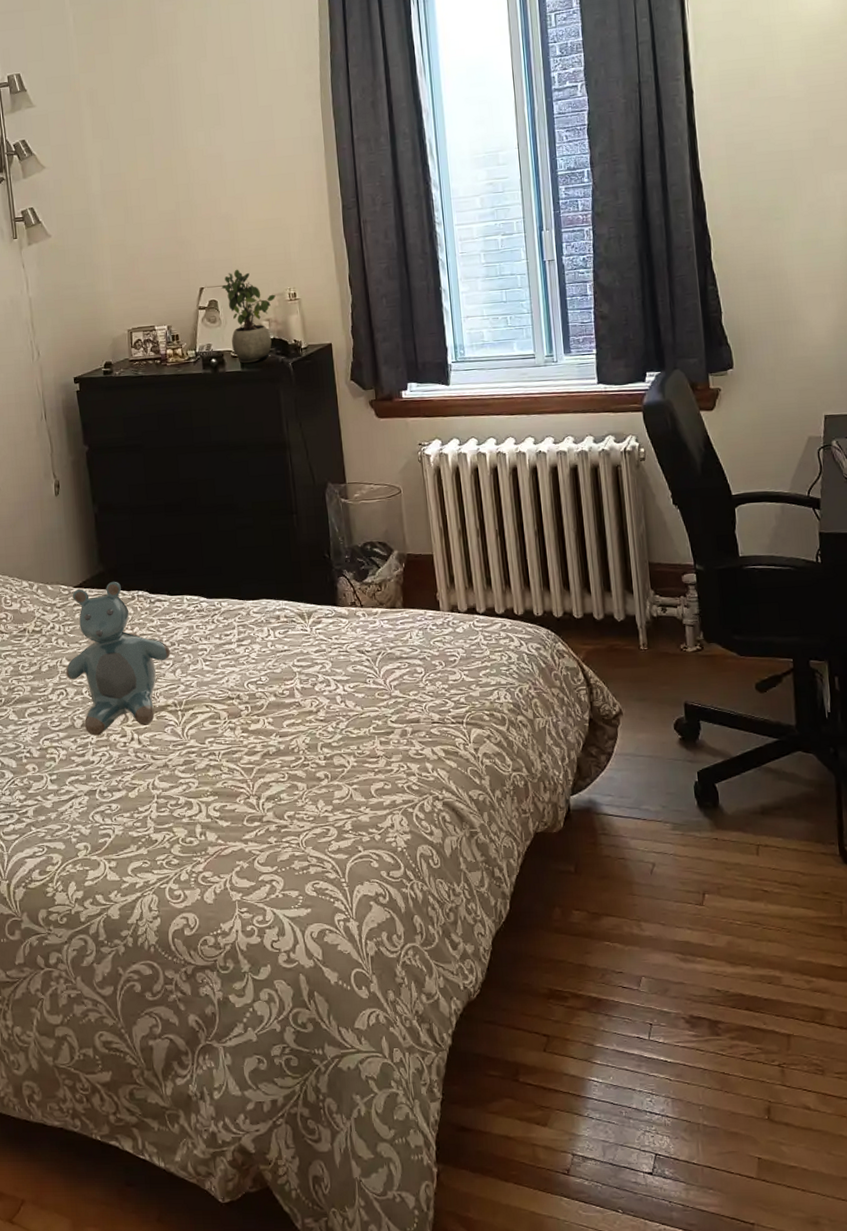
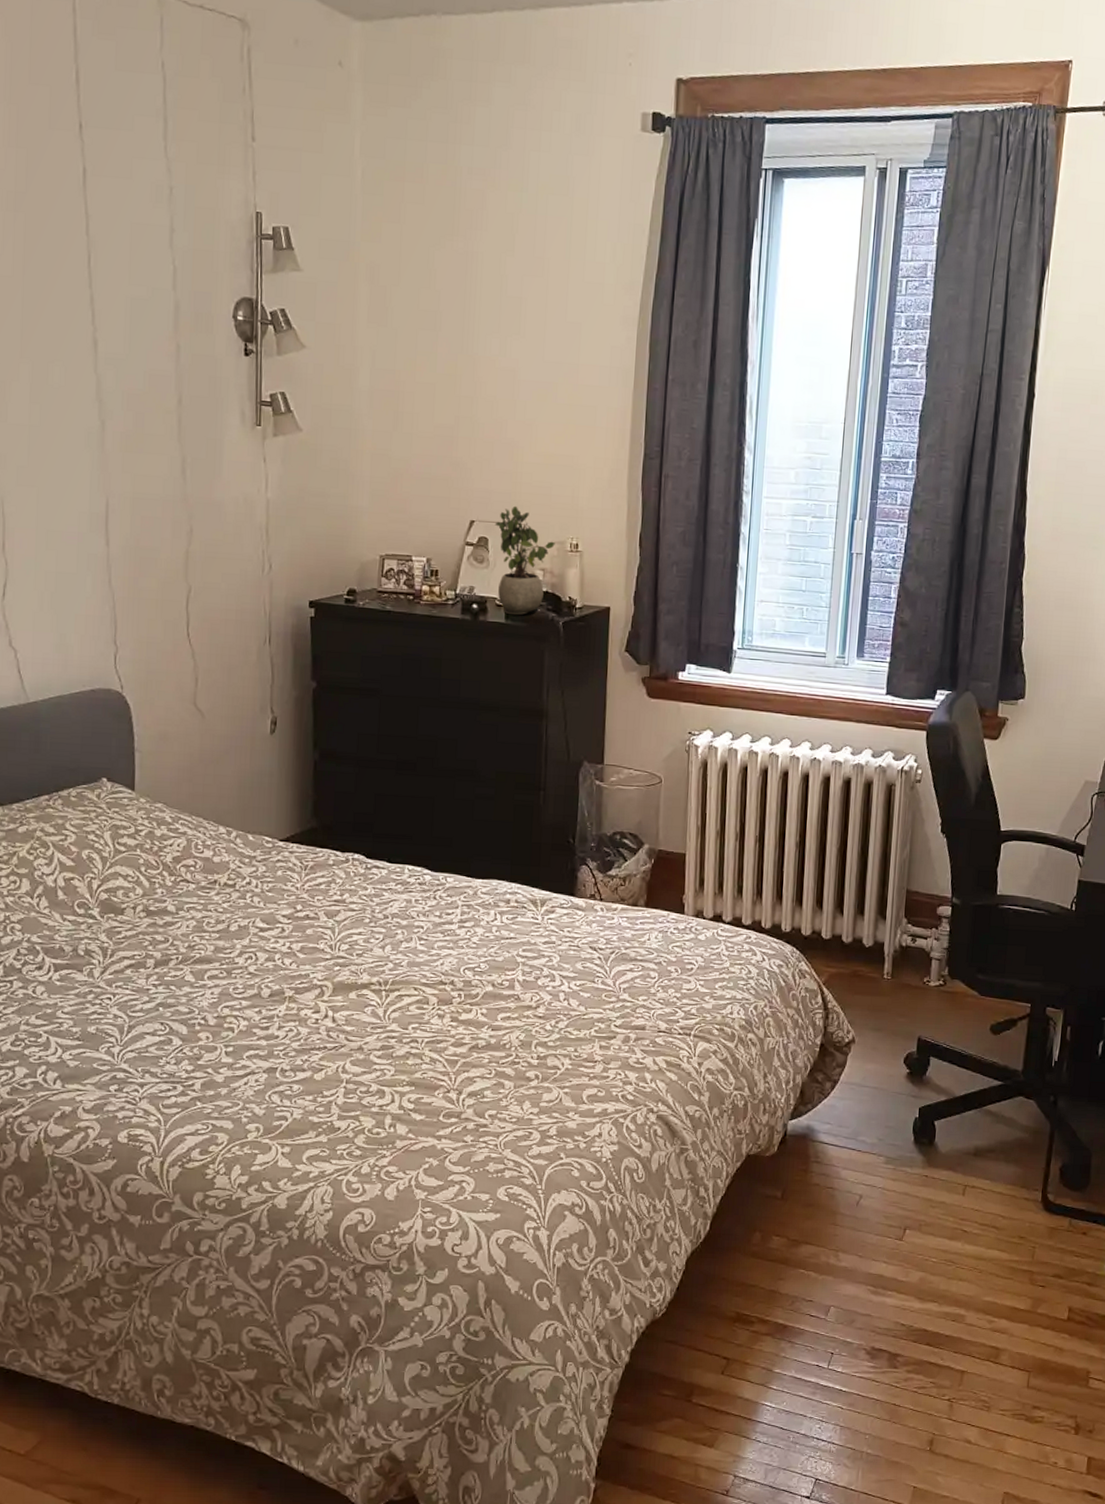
stuffed animal: present [65,581,171,736] -> none [257,839,382,1009]

